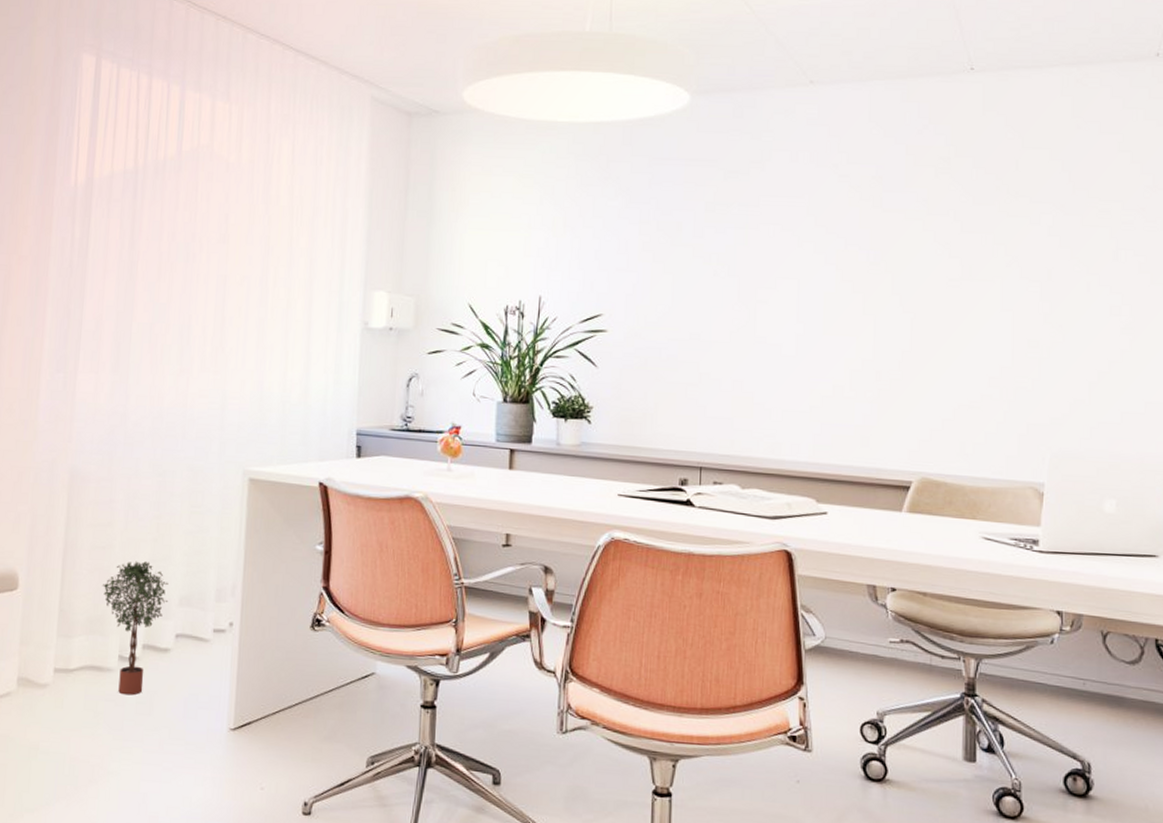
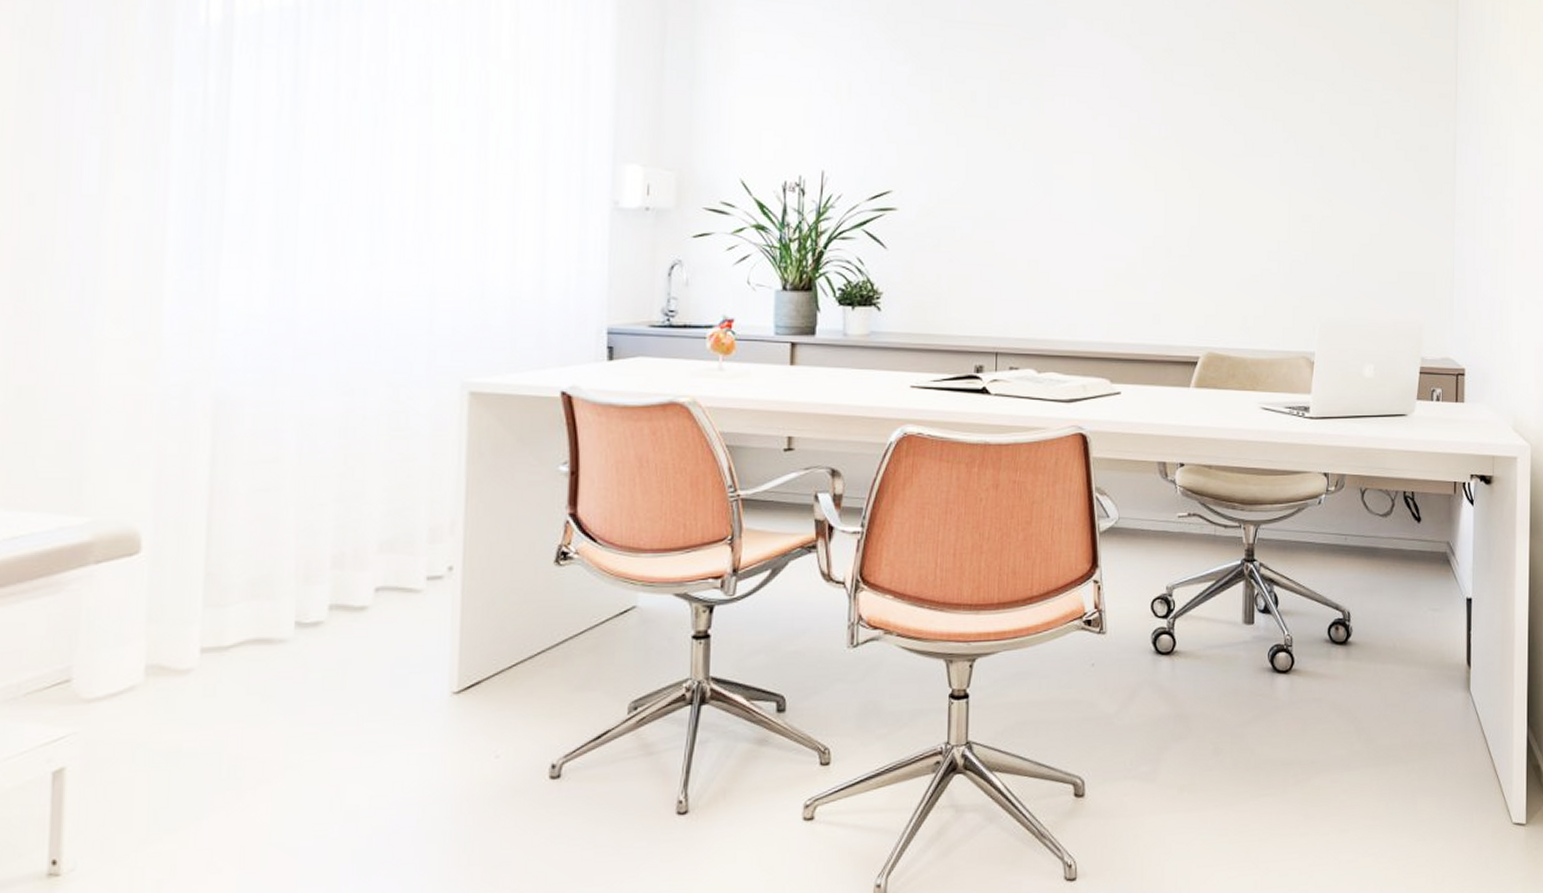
potted tree: present [102,561,169,695] -> none [267,503,364,669]

